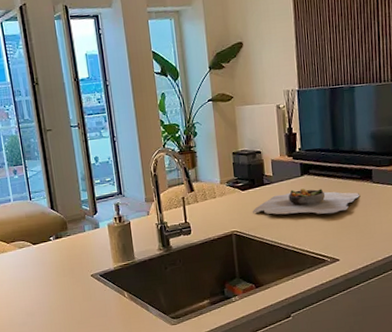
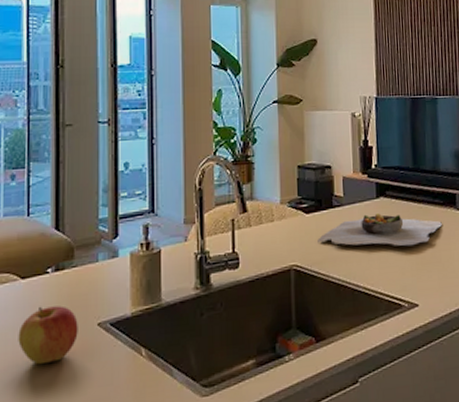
apple: none [37,263,78,303] -> present [18,306,78,365]

